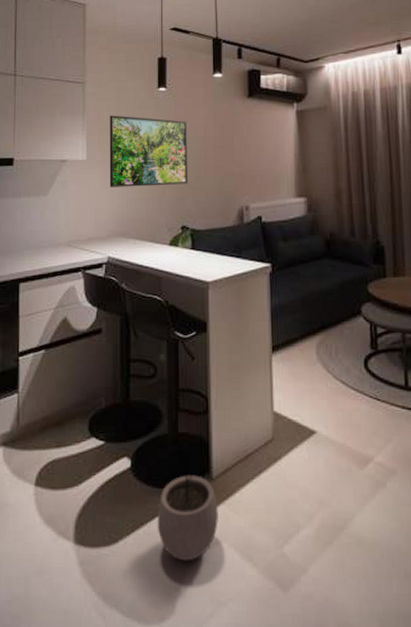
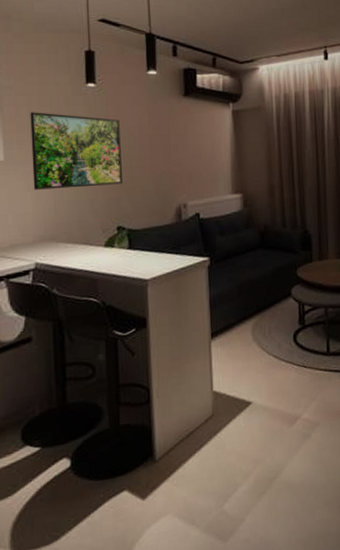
plant pot: present [157,468,218,562] -> none [100,455,162,540]

